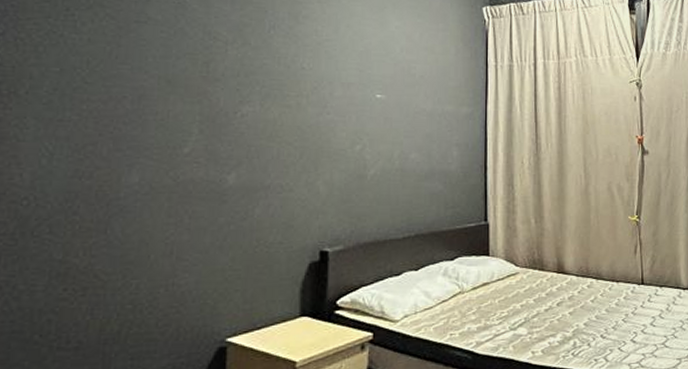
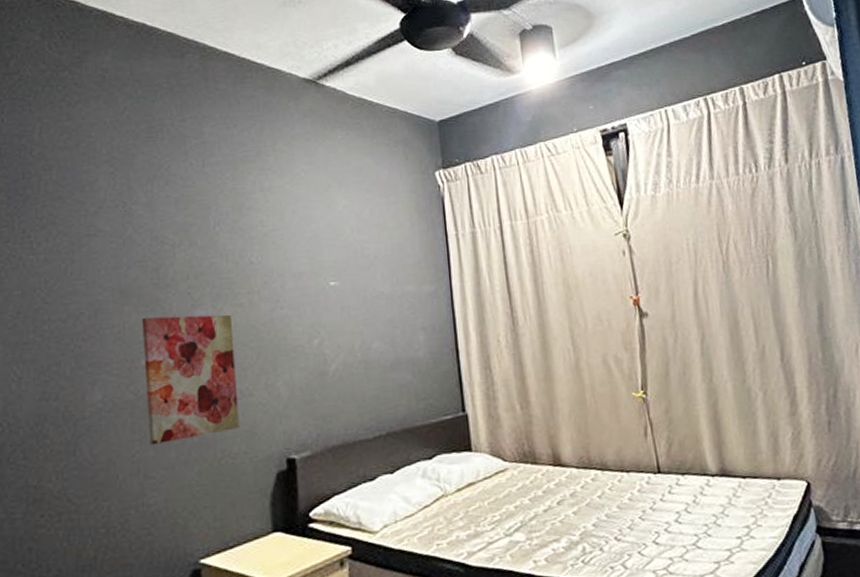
wall art: none [185,107,279,228] -> present [141,314,240,444]

